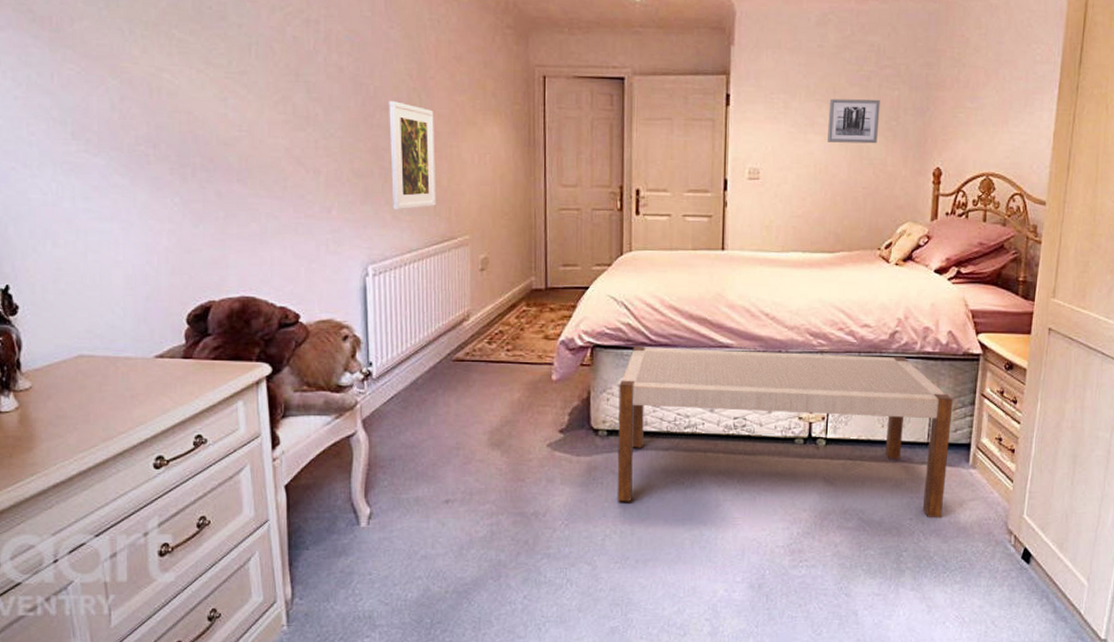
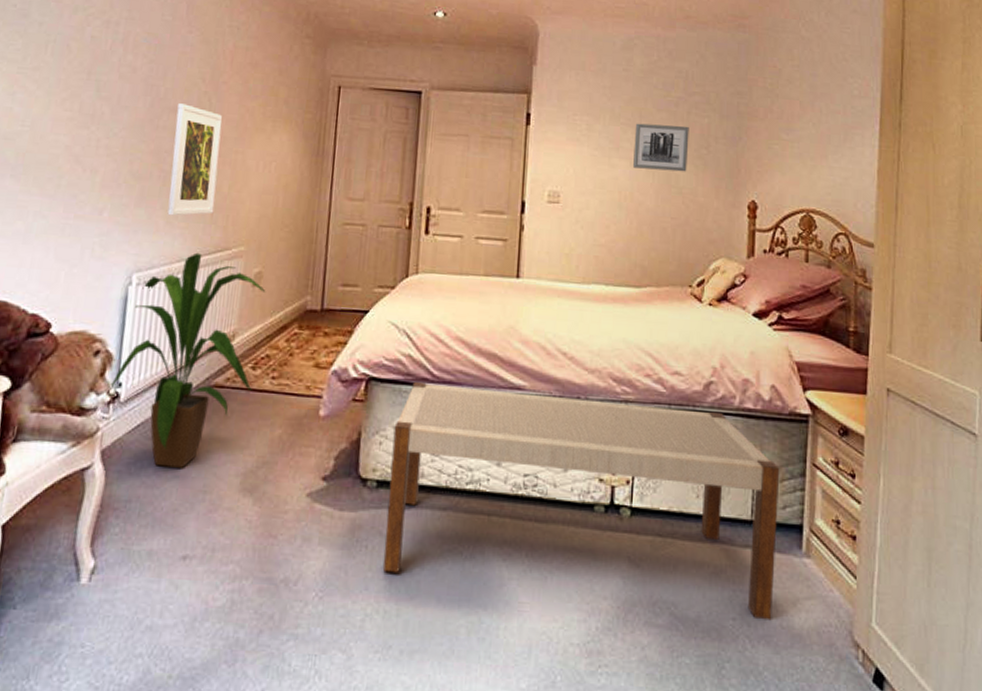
house plant: none [361,243,494,430] -> present [108,252,266,468]

